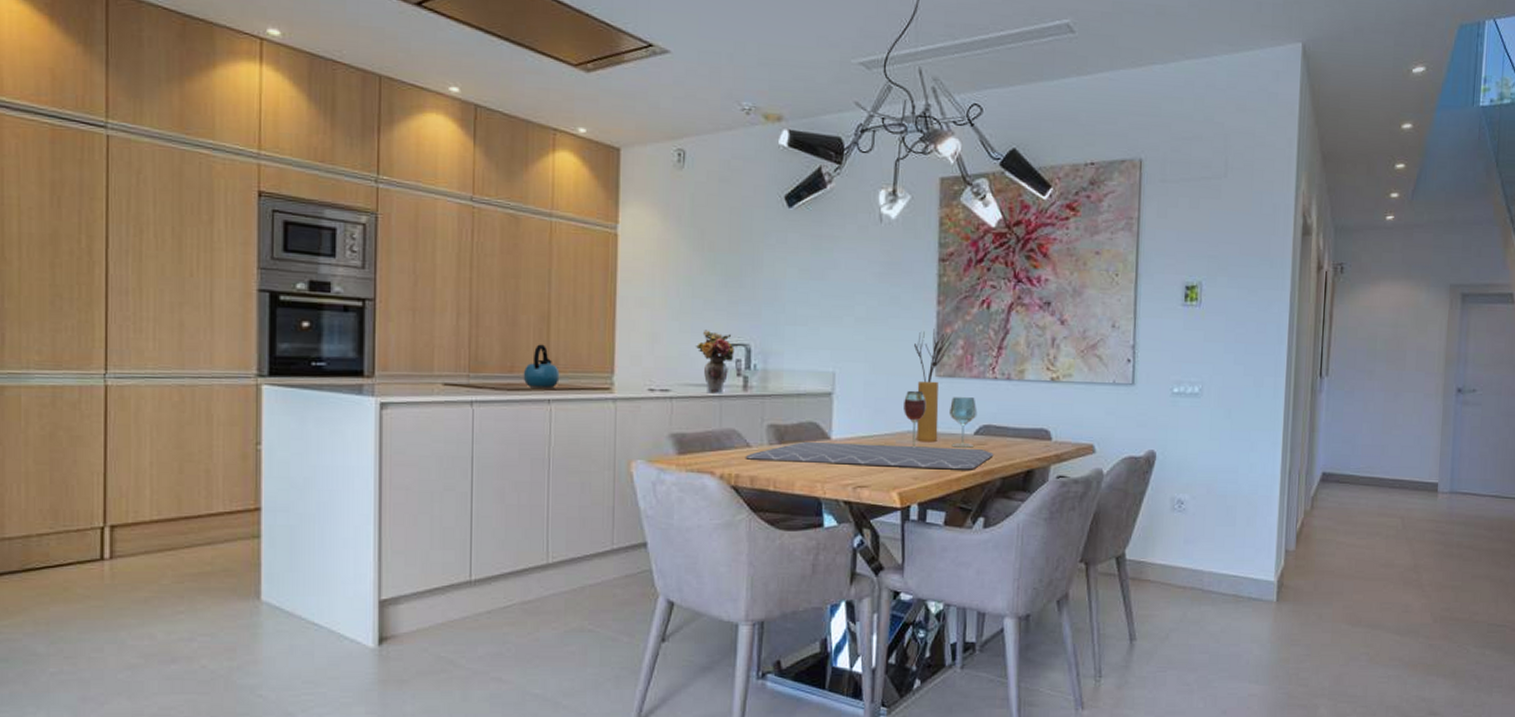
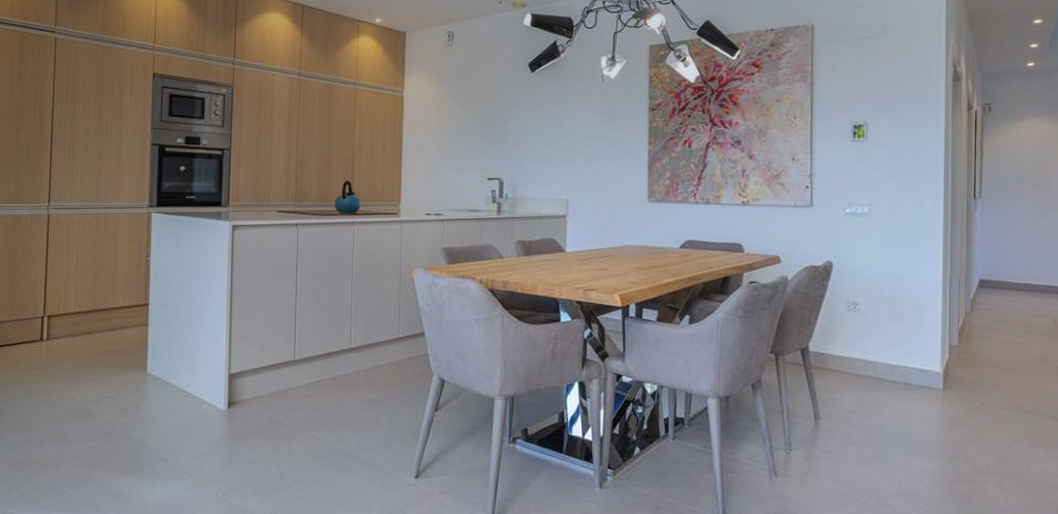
flower arrangement: present [696,330,735,394] -> none [462,168,491,217]
placemat: present [745,441,994,470] -> none [499,253,696,277]
wineglass: present [904,390,927,448] -> none [623,213,641,259]
vase: present [914,329,953,443] -> none [631,164,661,255]
wine glass: present [948,397,978,448] -> none [659,218,683,259]

